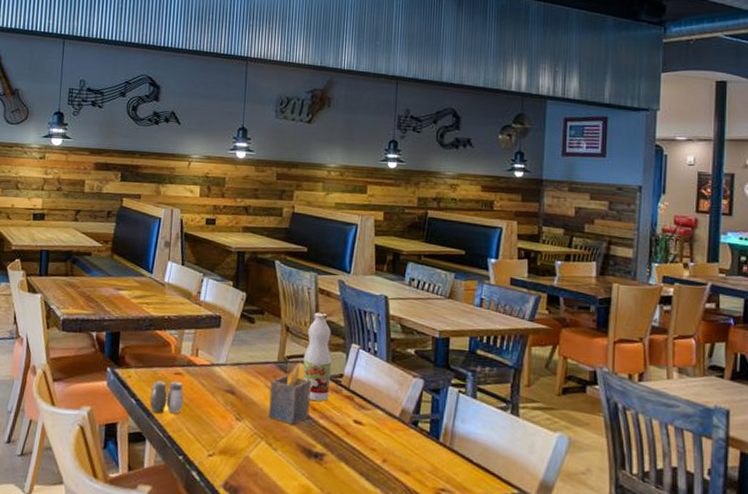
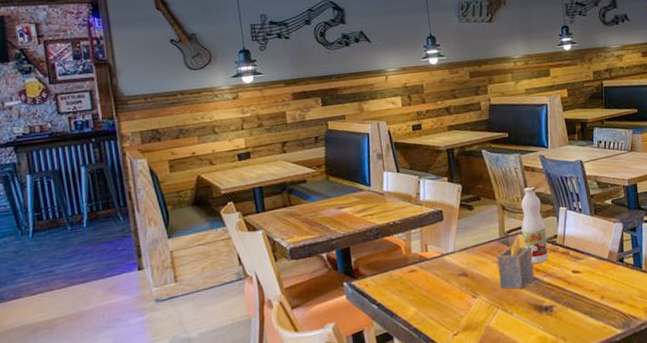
salt and pepper shaker: present [149,380,184,414] -> none [390,278,423,312]

